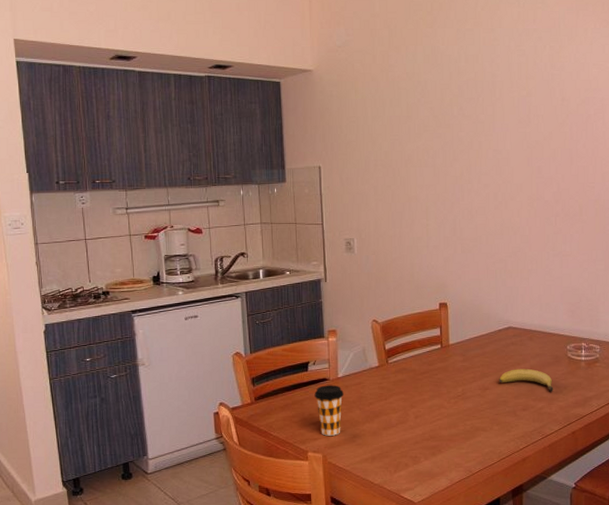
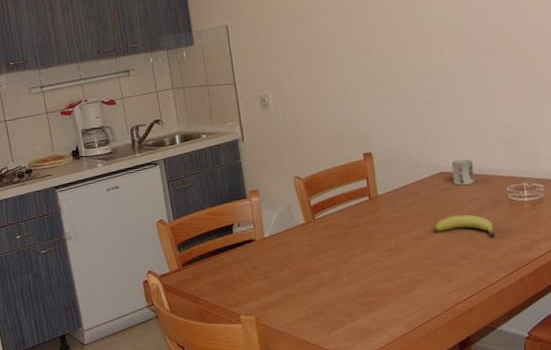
coffee cup: present [314,385,344,436] -> none [241,245,272,298]
cup: none [519,316,539,341] -> present [451,159,474,186]

